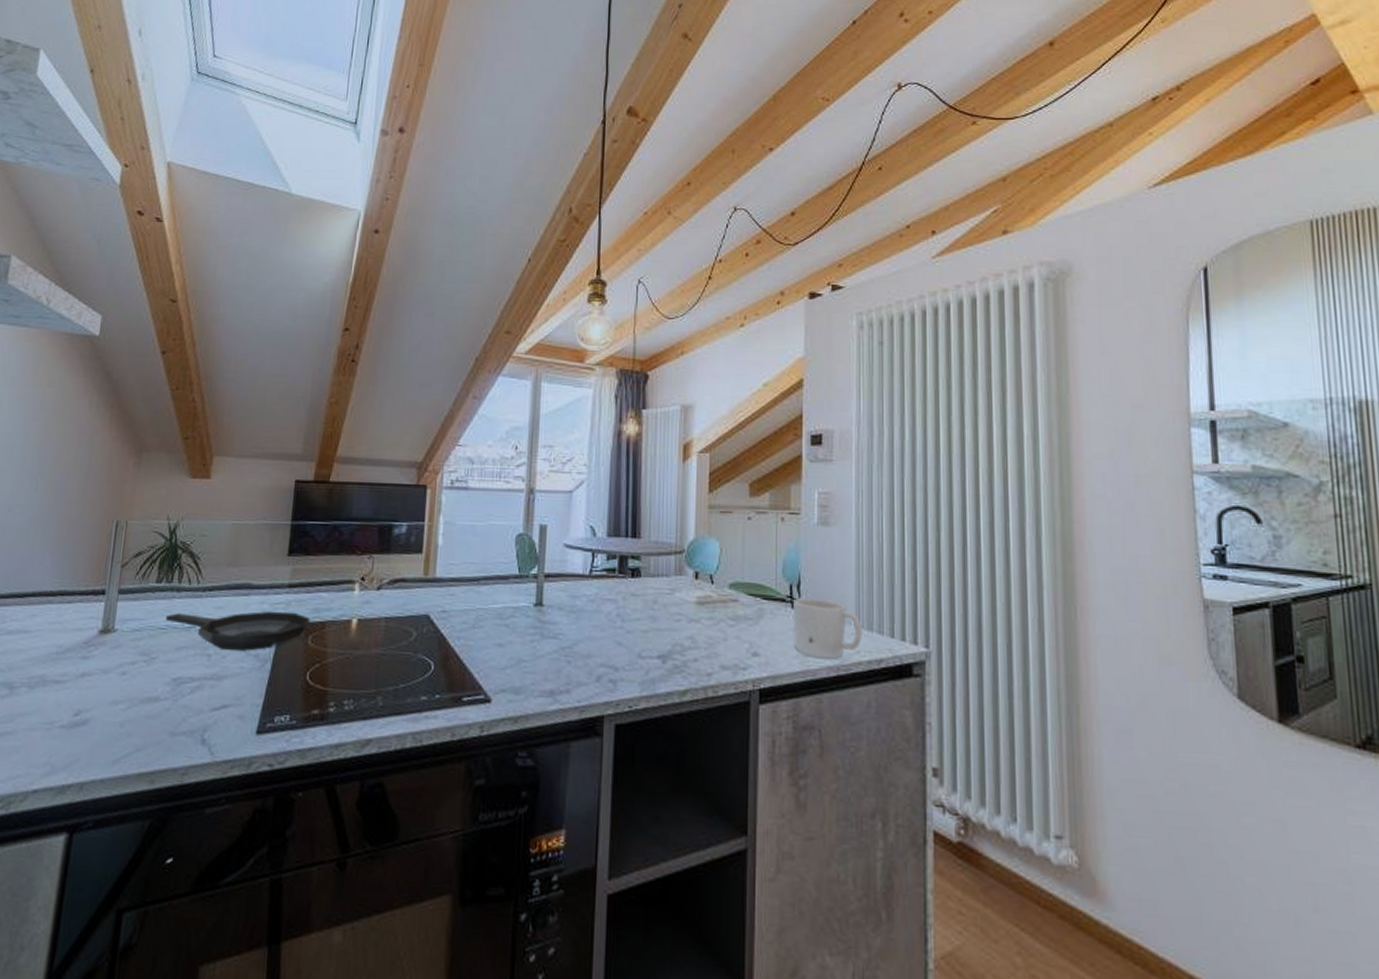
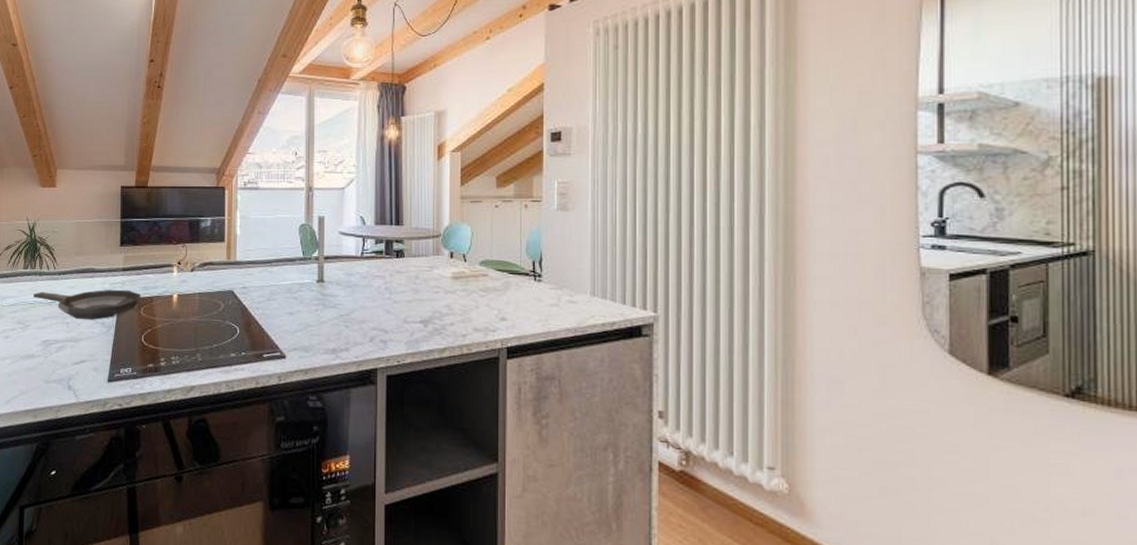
mug: present [793,597,862,661] -> none [536,271,597,324]

